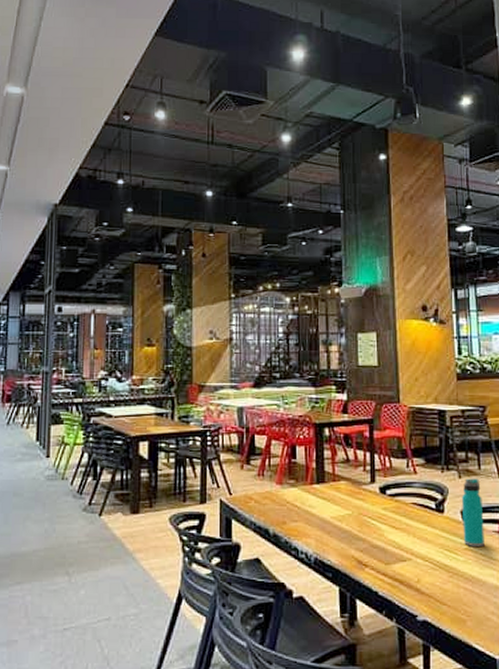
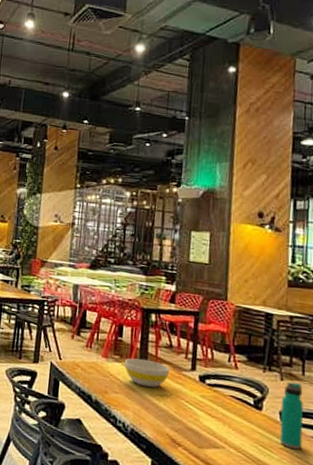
bowl: none [300,479,349,509] -> present [124,358,170,388]

